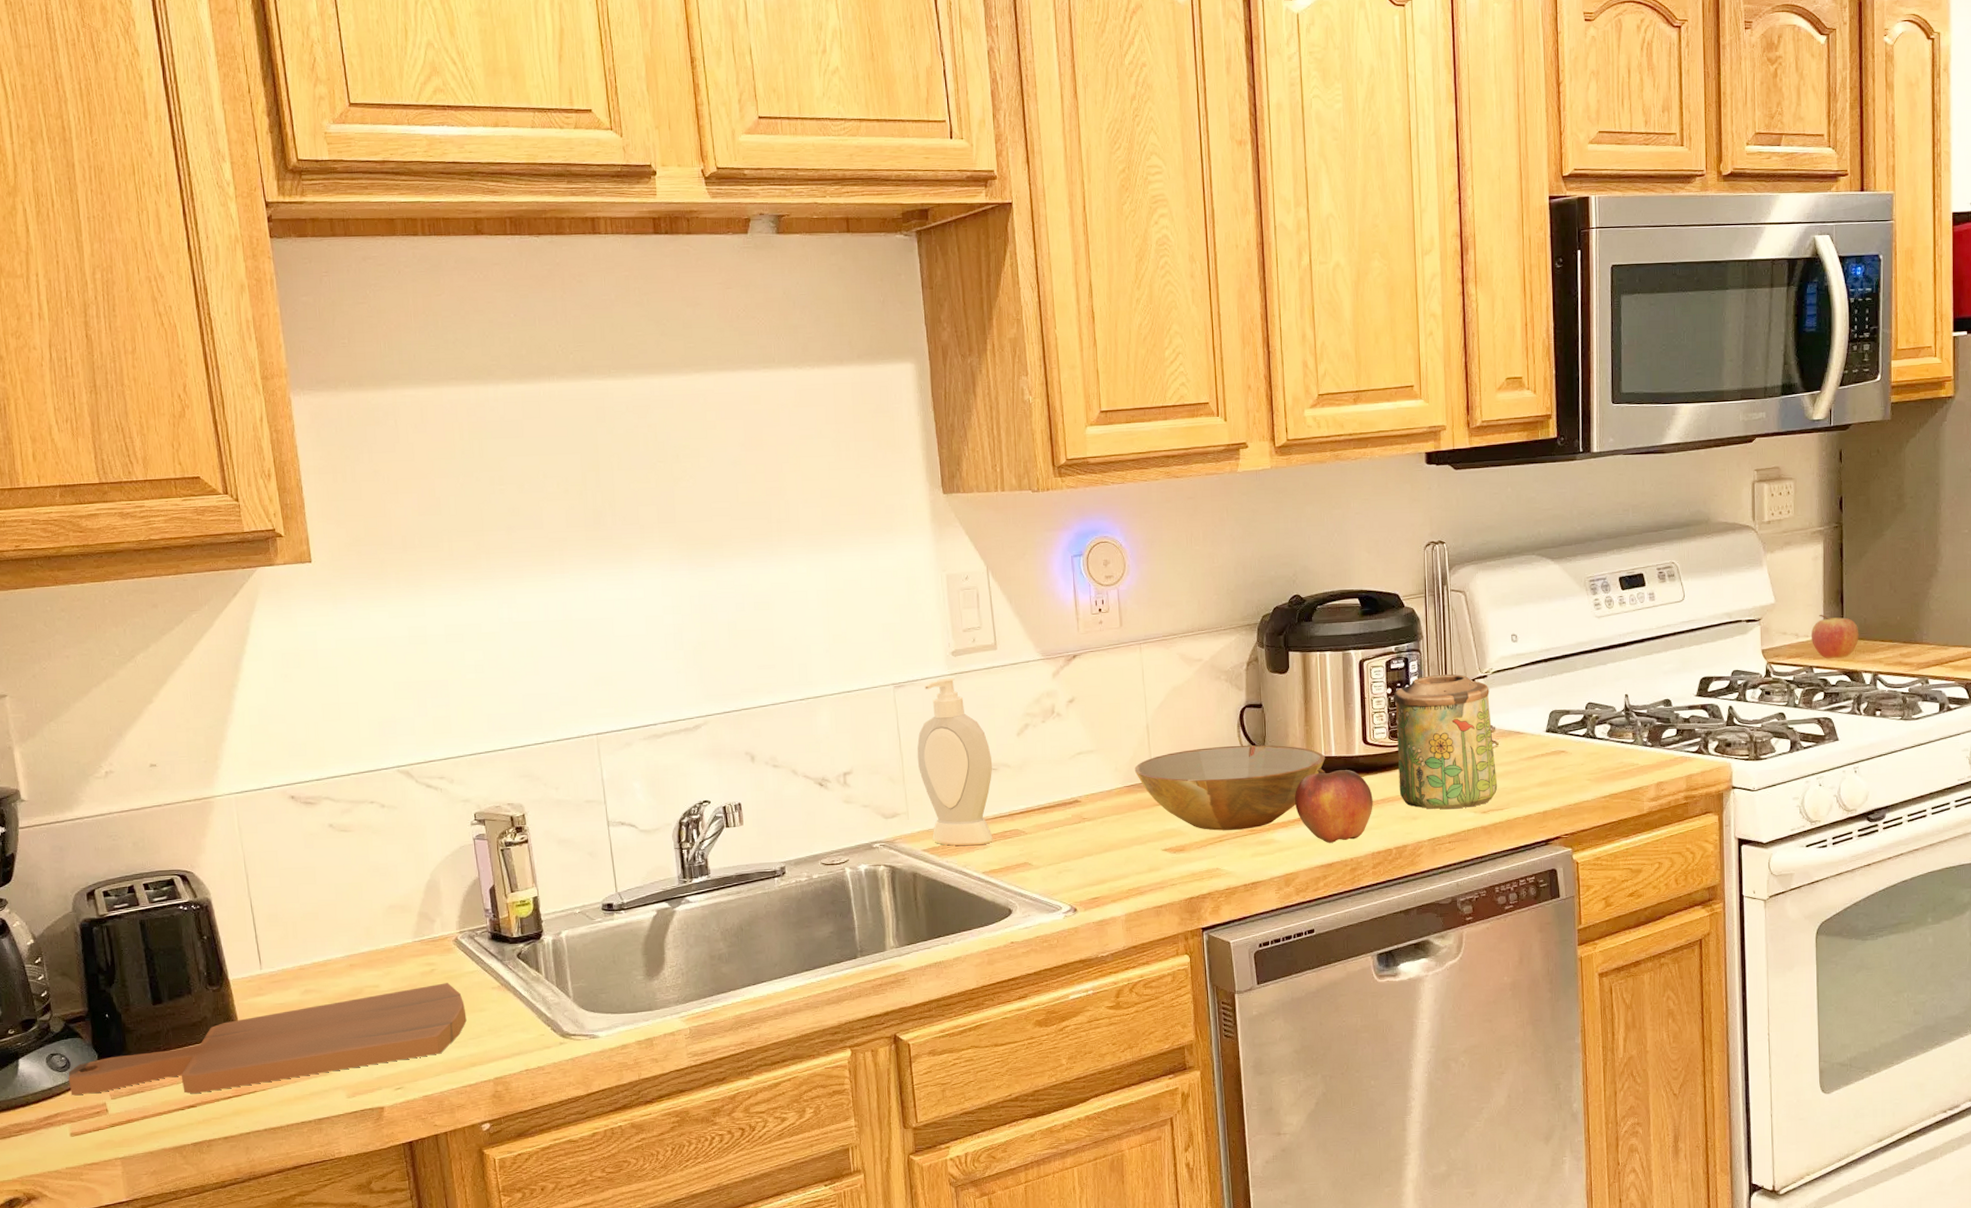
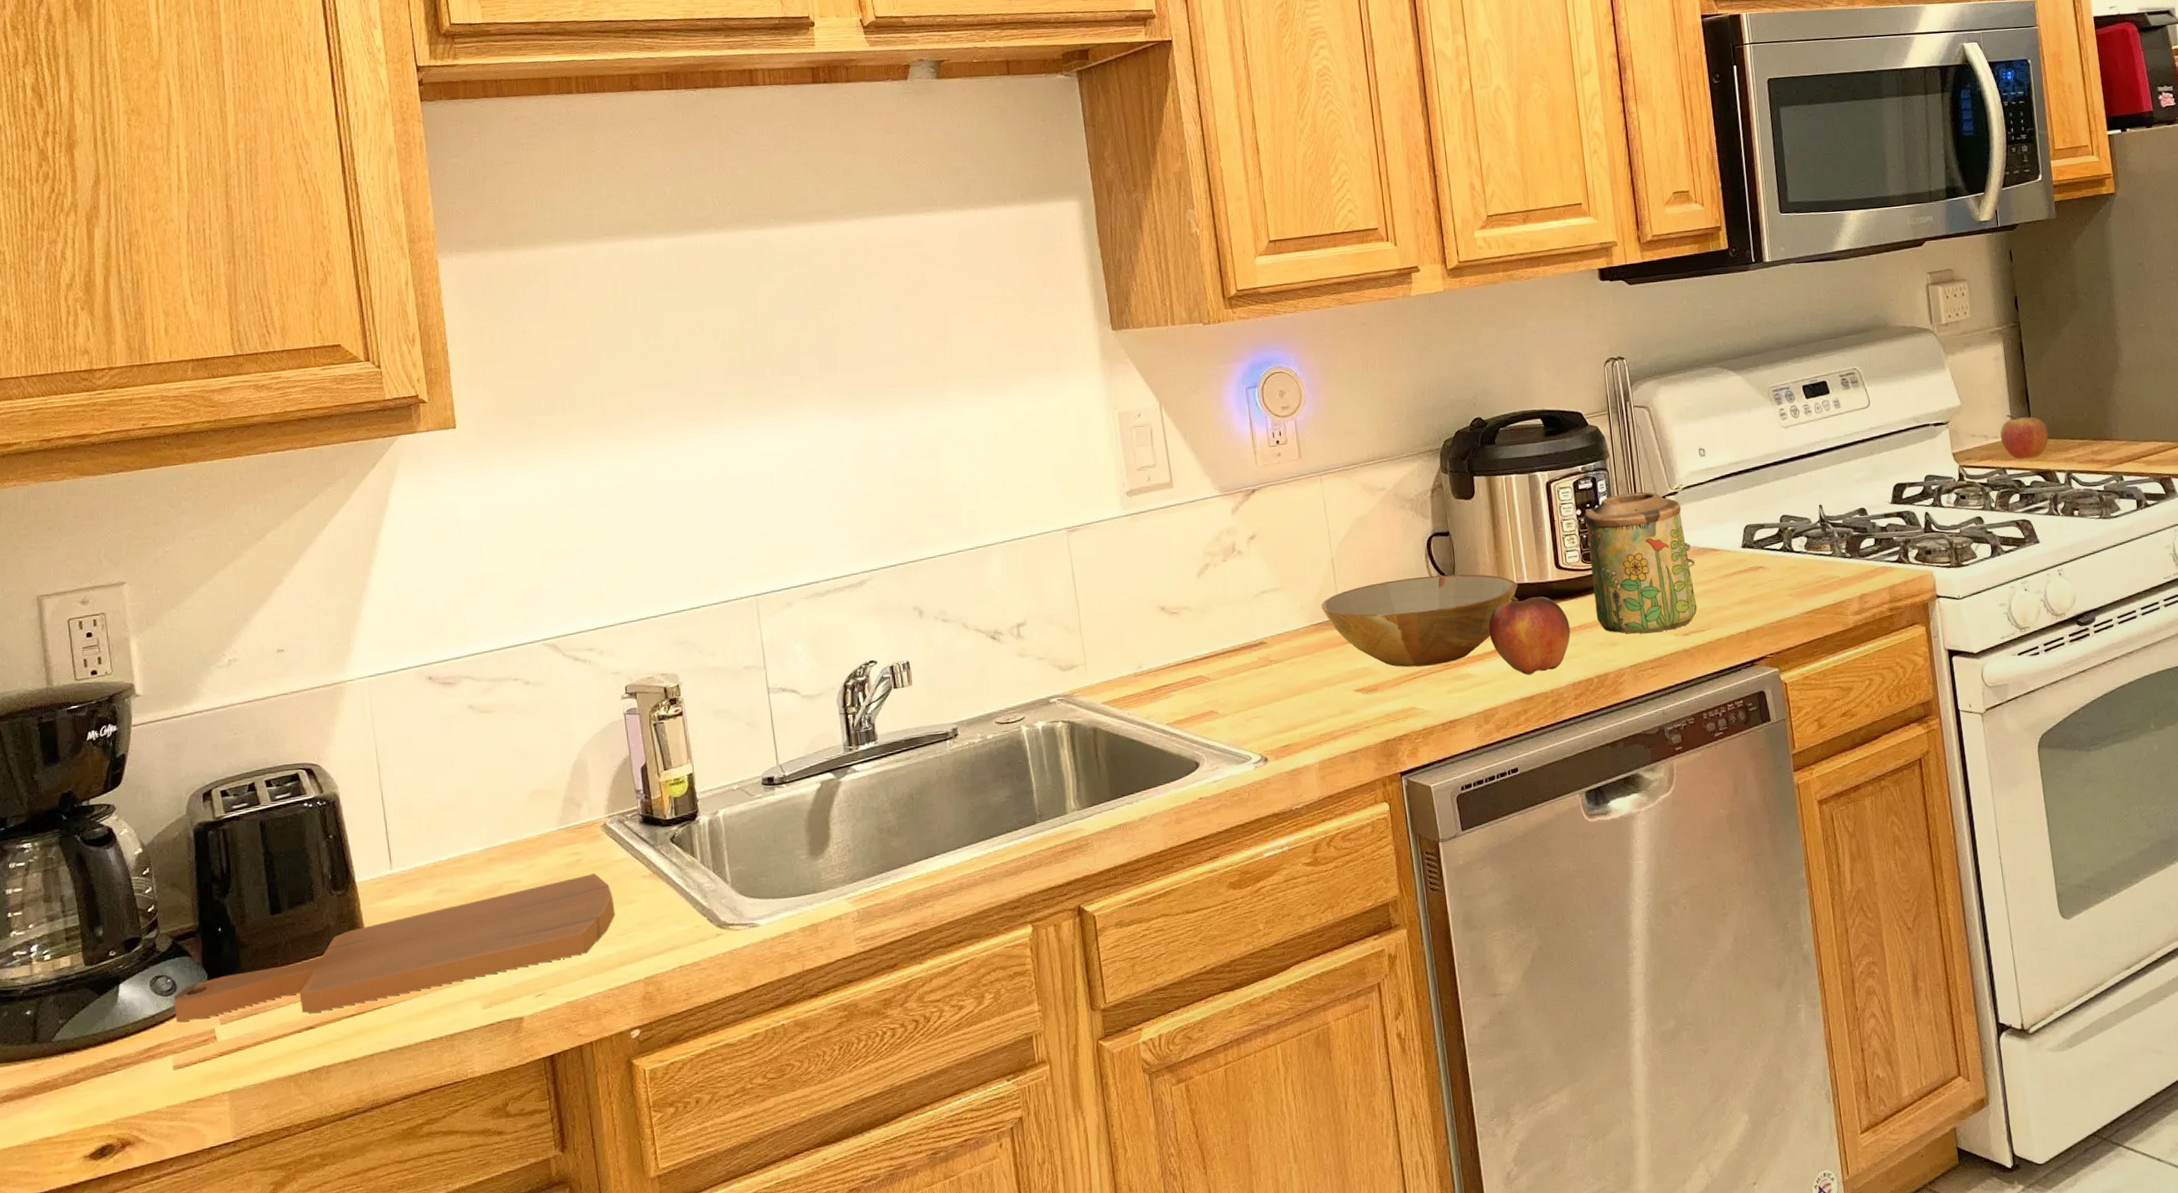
soap bottle: present [917,678,993,846] -> none [1093,519,1176,697]

